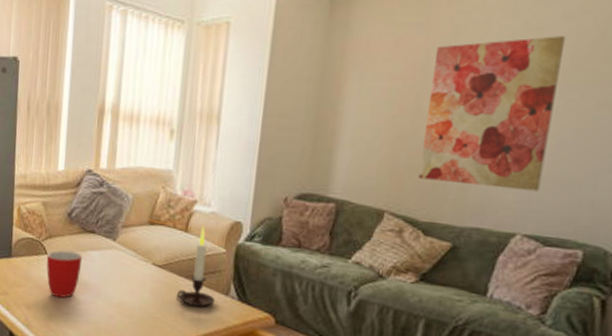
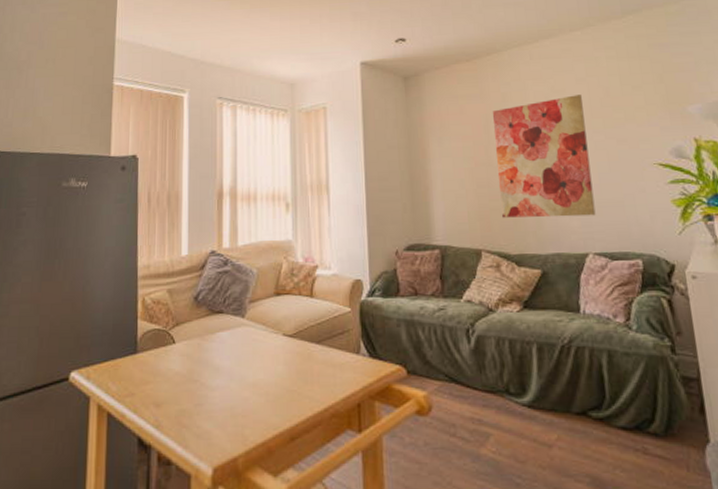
mug: present [46,250,83,298] -> none [174,336,212,388]
candle: present [175,226,215,307] -> none [309,289,347,371]

